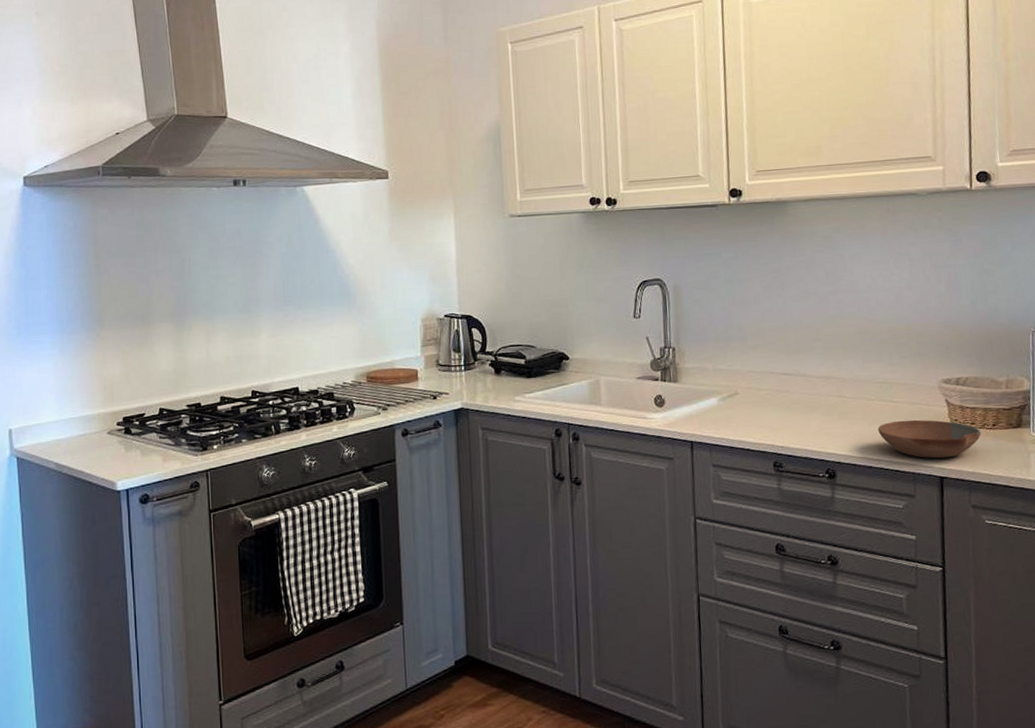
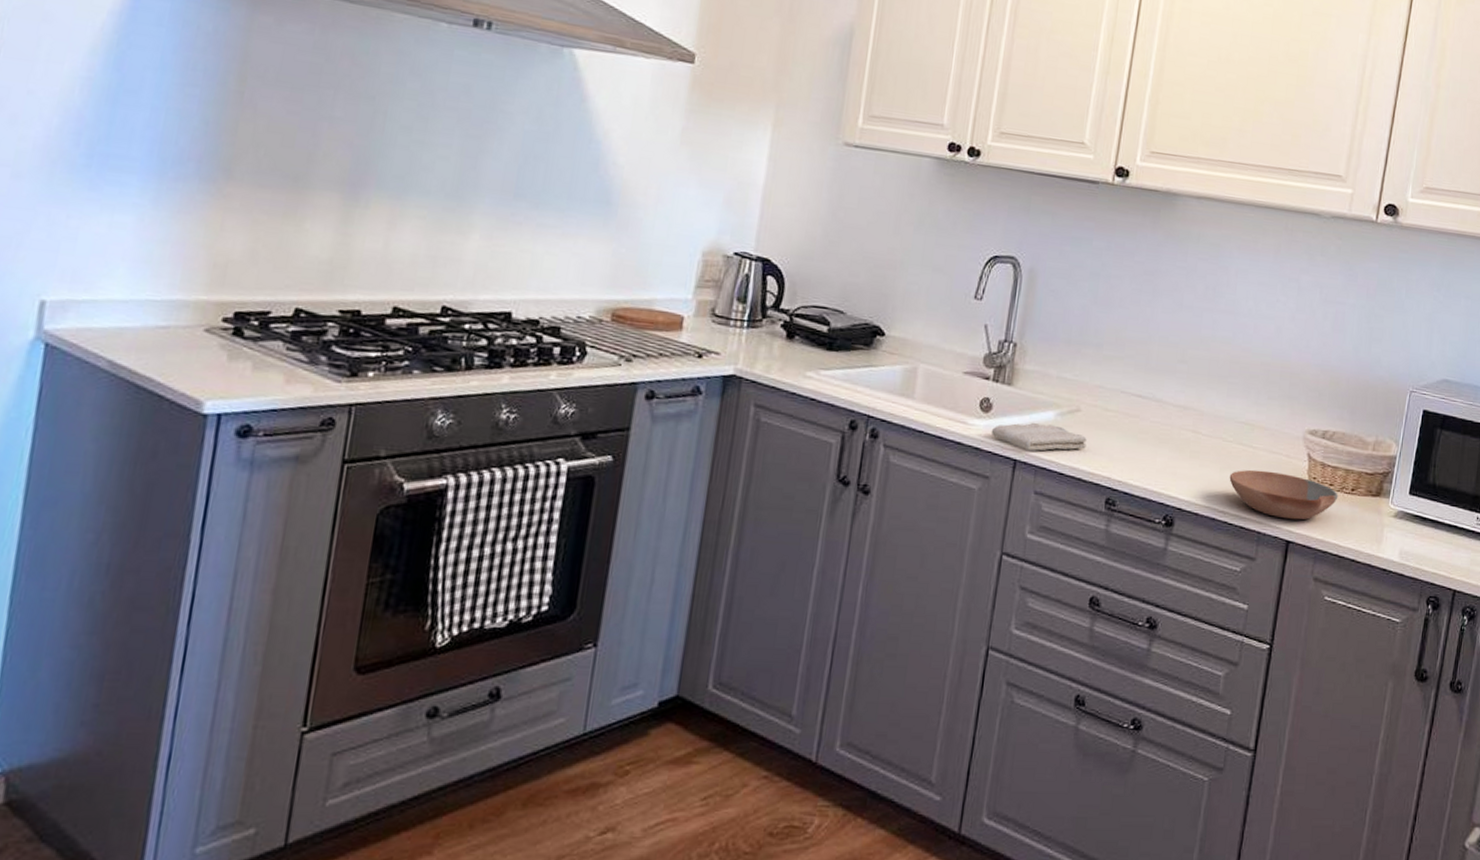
washcloth: none [667,409,749,433] -> present [991,422,1087,451]

